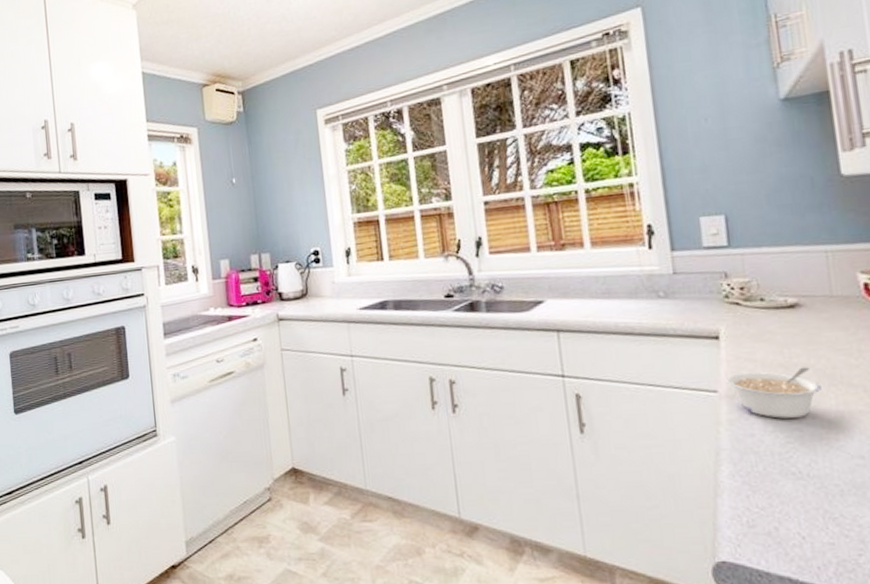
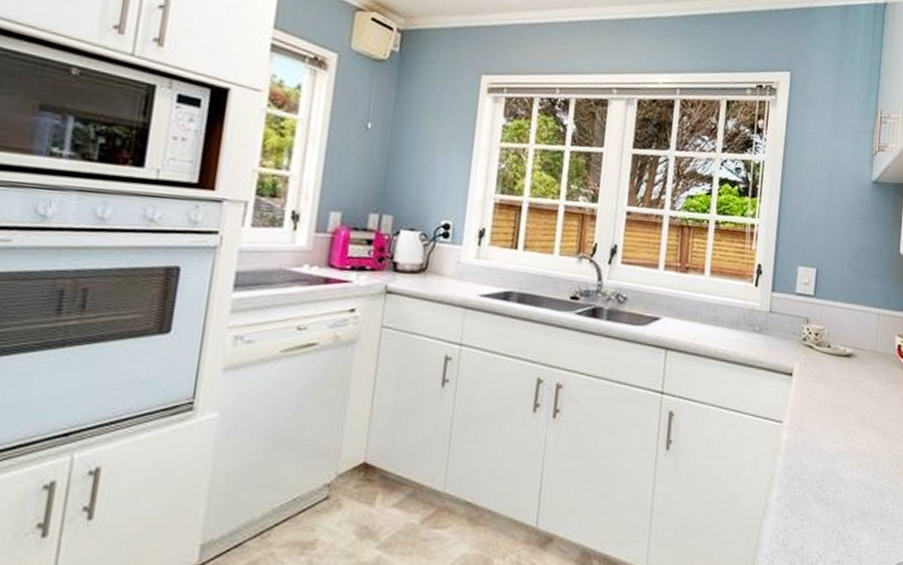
legume: present [725,367,821,419] -> none [790,407,856,451]

